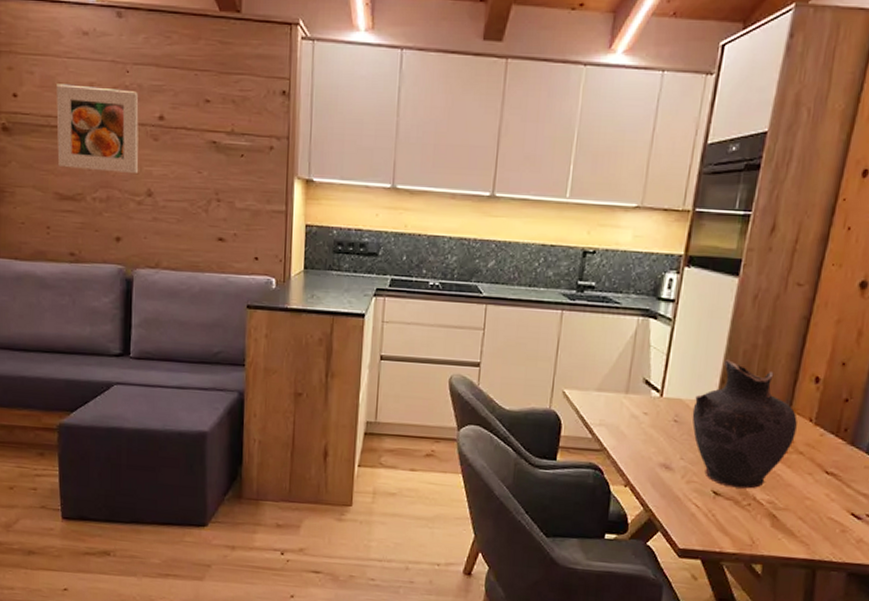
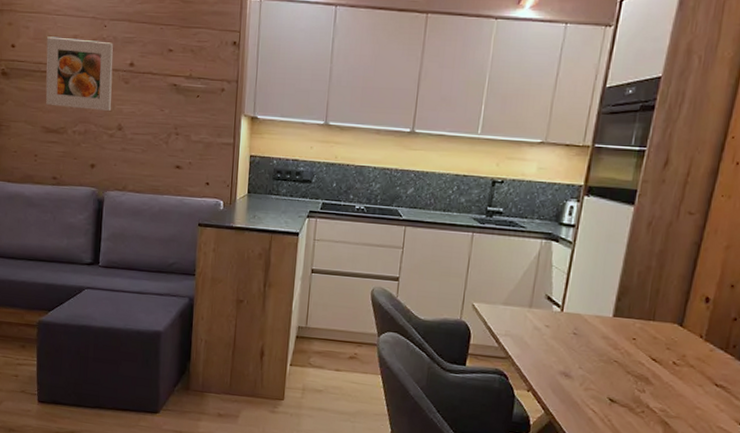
vase: present [692,360,798,489] -> none [590,280,689,398]

